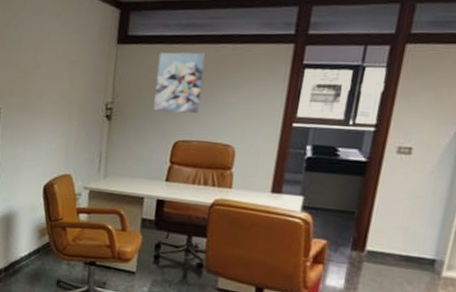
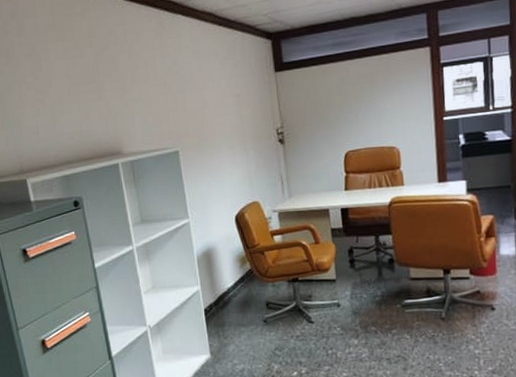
wall art: present [153,52,206,114] -> none [315,67,361,128]

